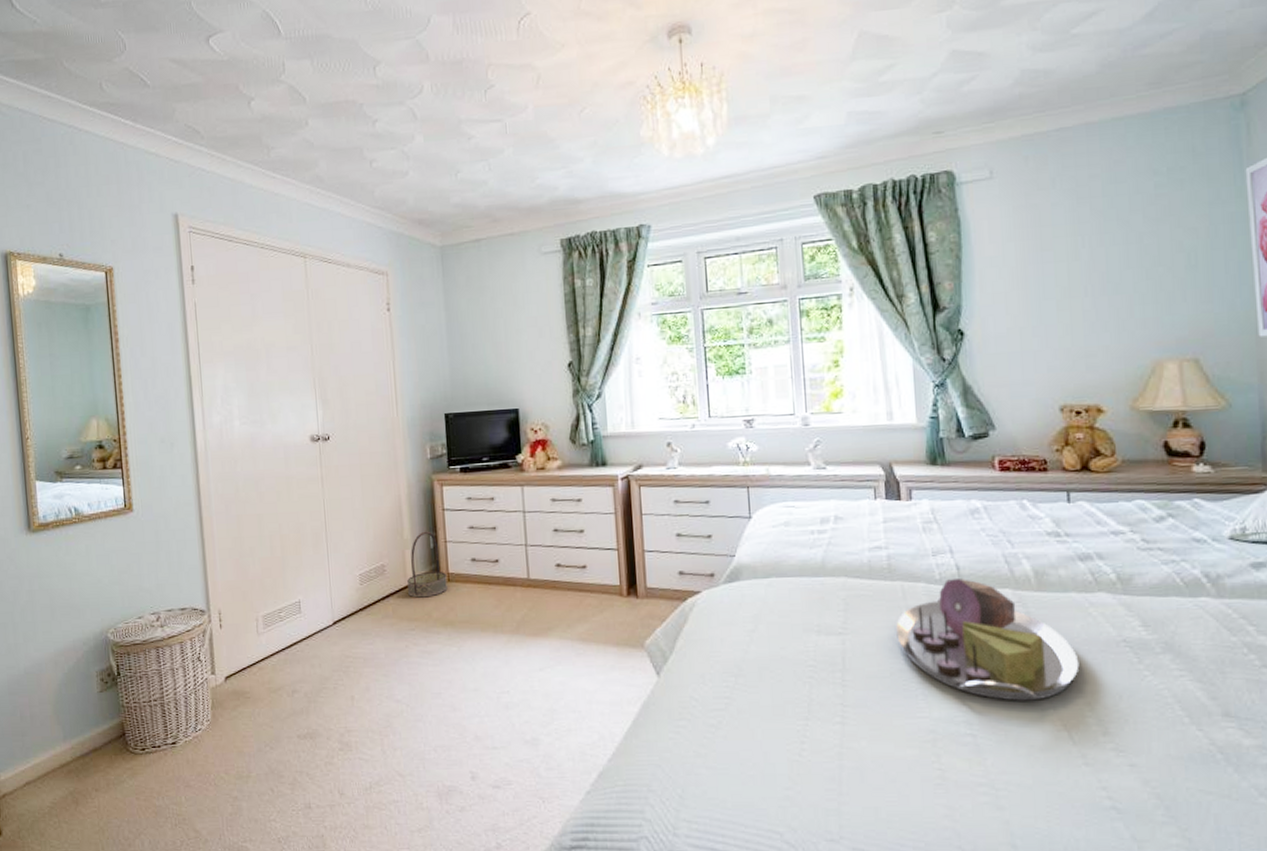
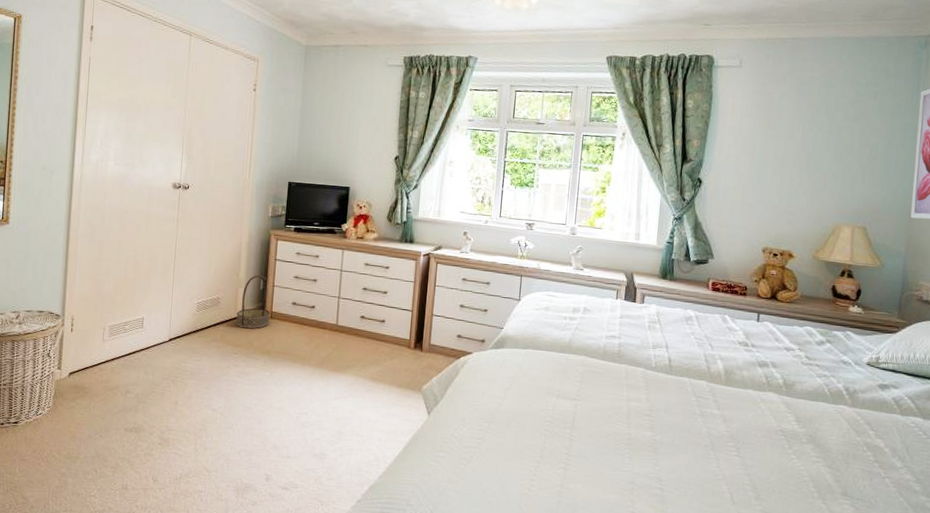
serving tray: present [896,579,1079,701] -> none [616,368,747,468]

